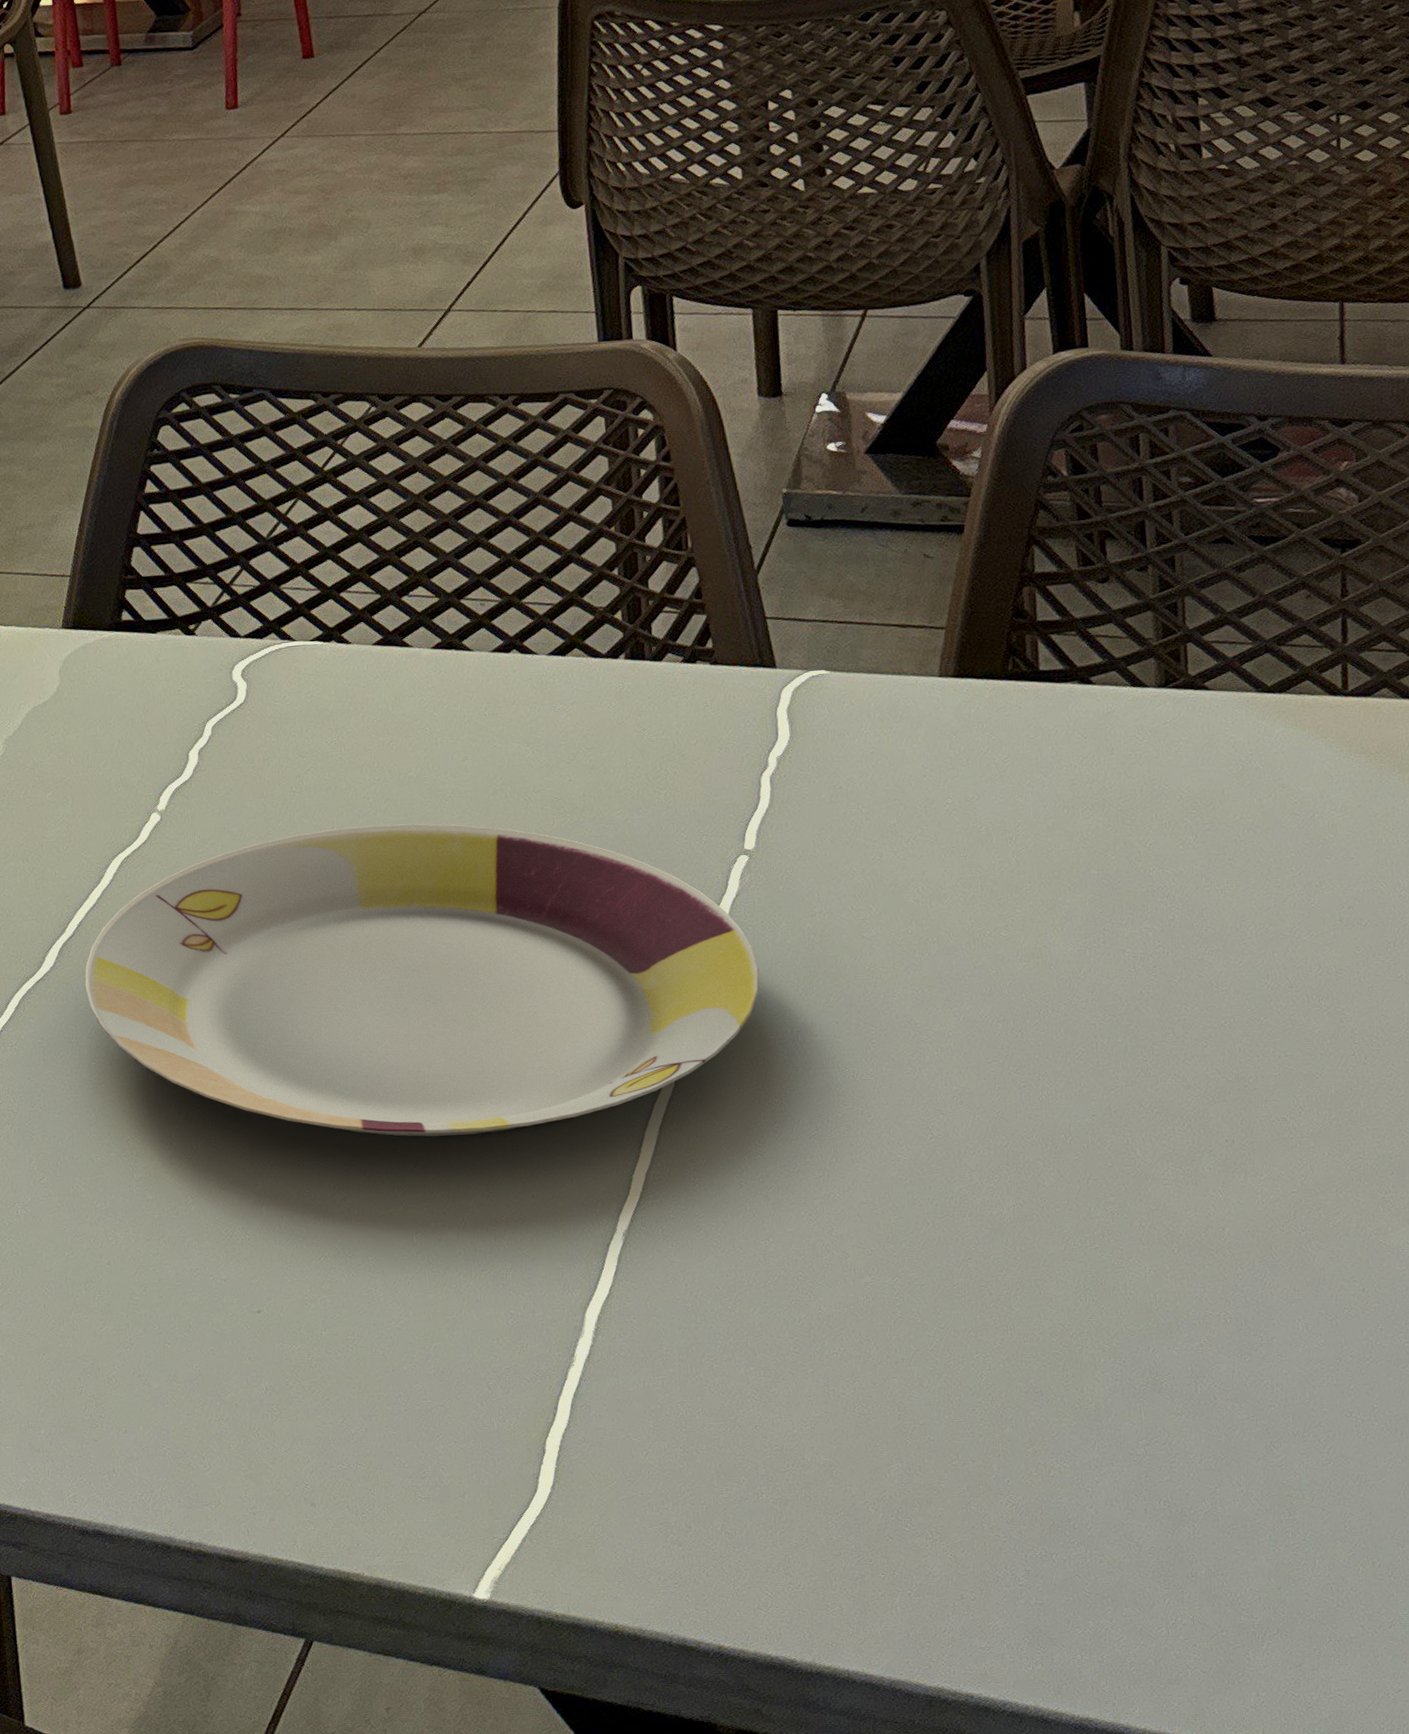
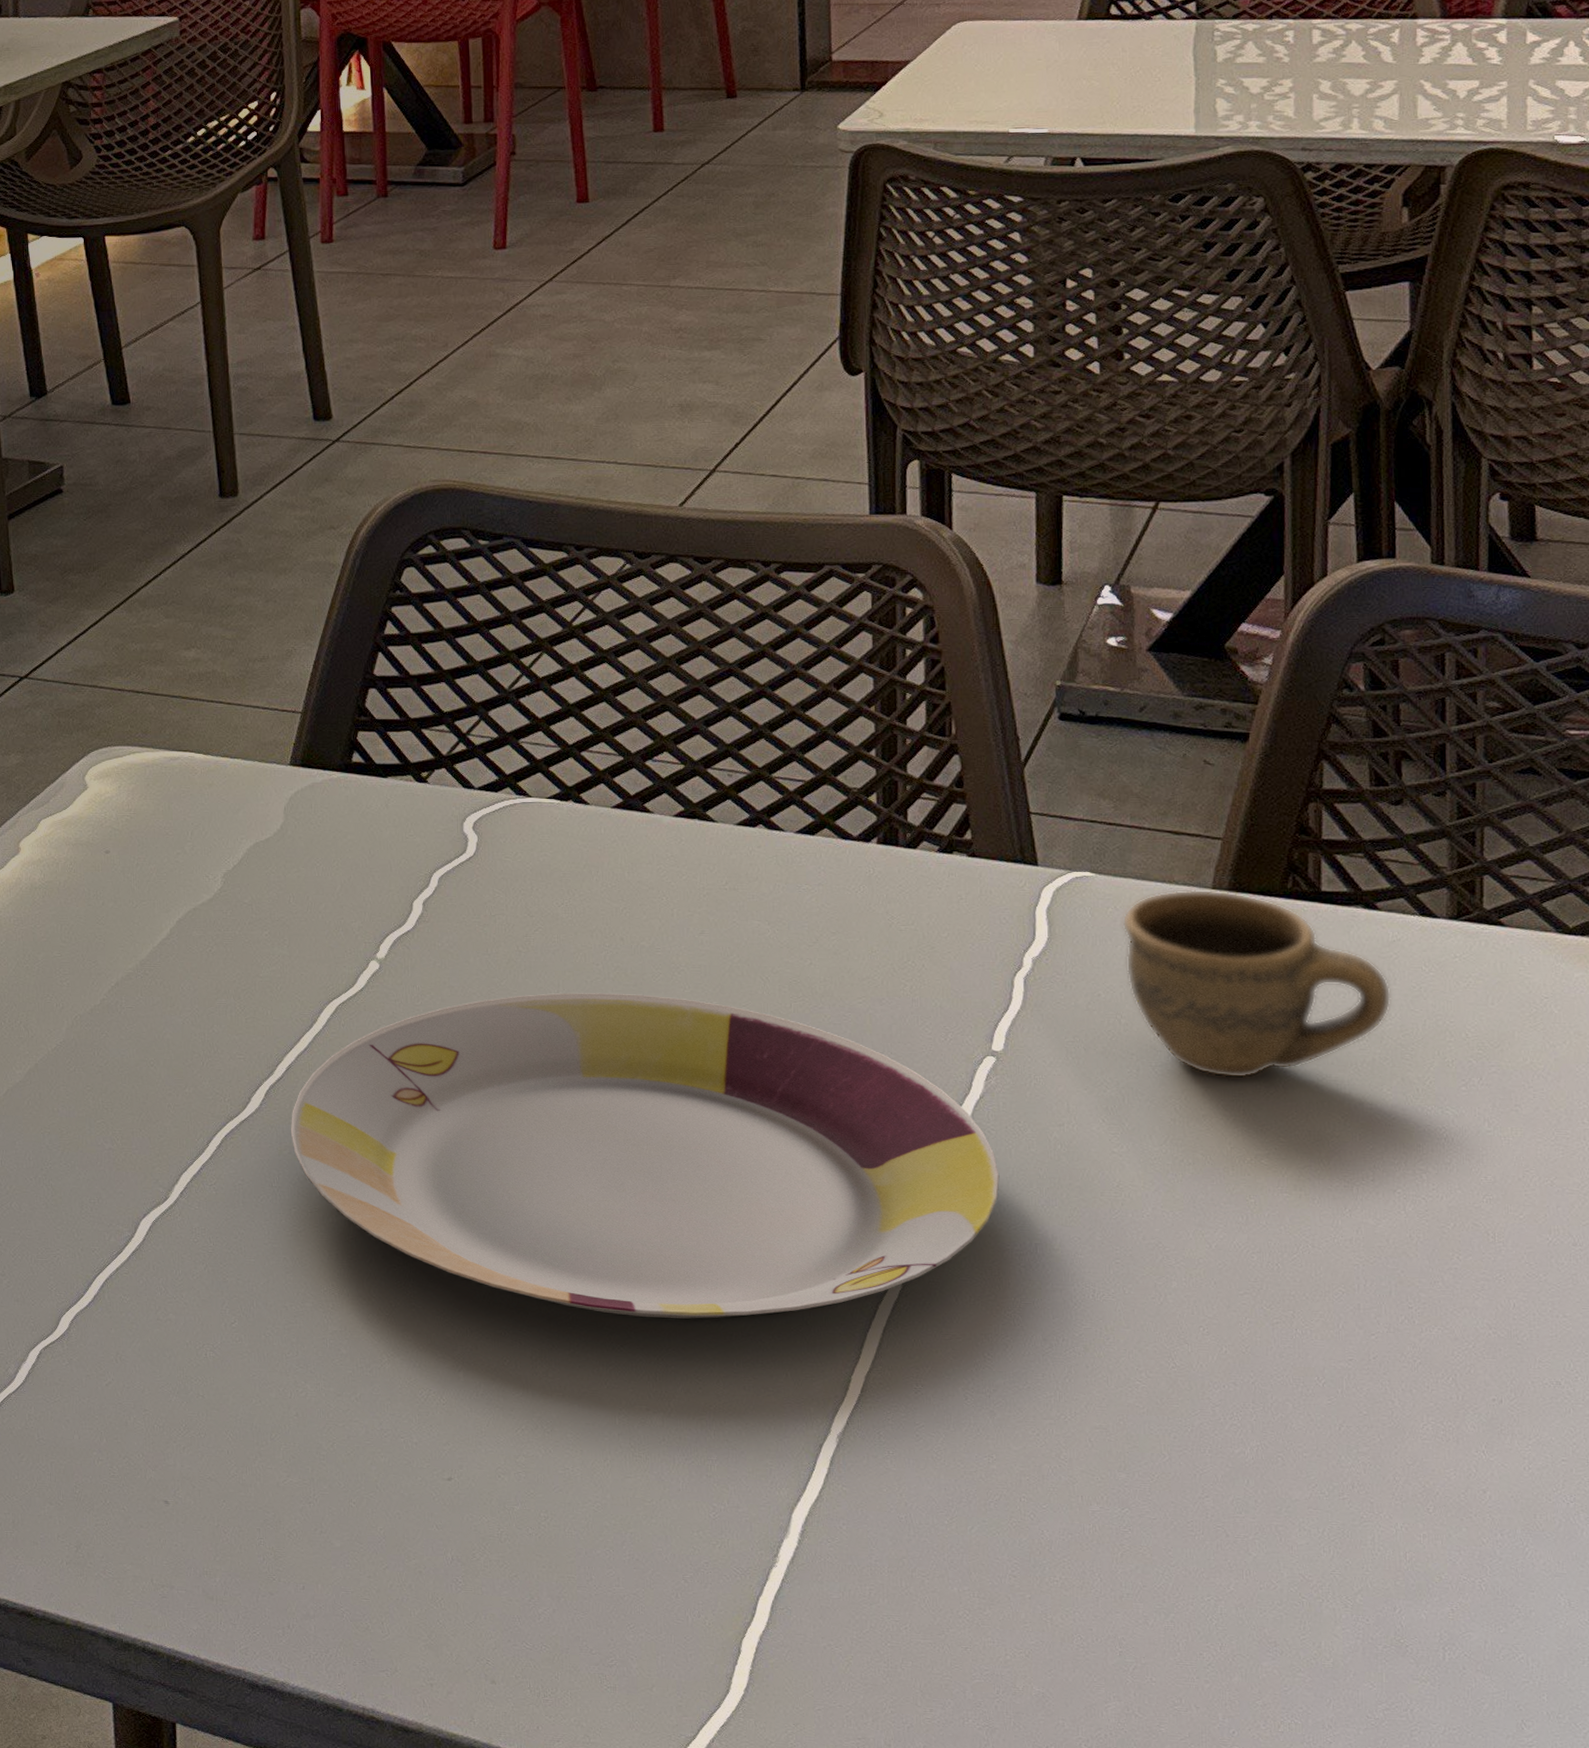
cup: none [857,677,1110,857] -> present [1122,889,1391,1079]

